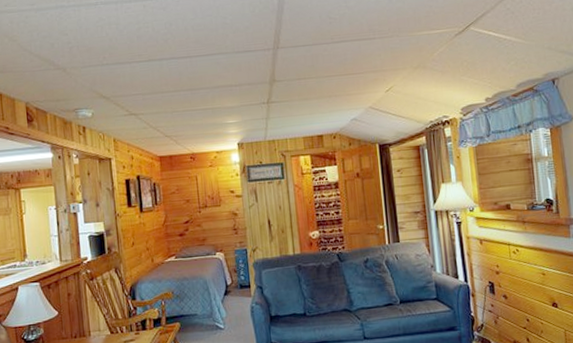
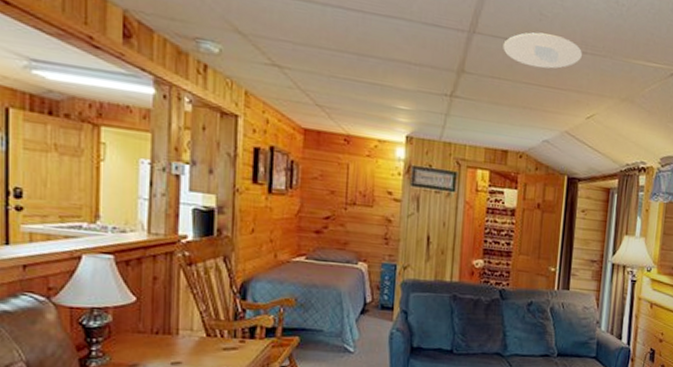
recessed light: none [303,31,371,62] -> present [503,32,582,69]

